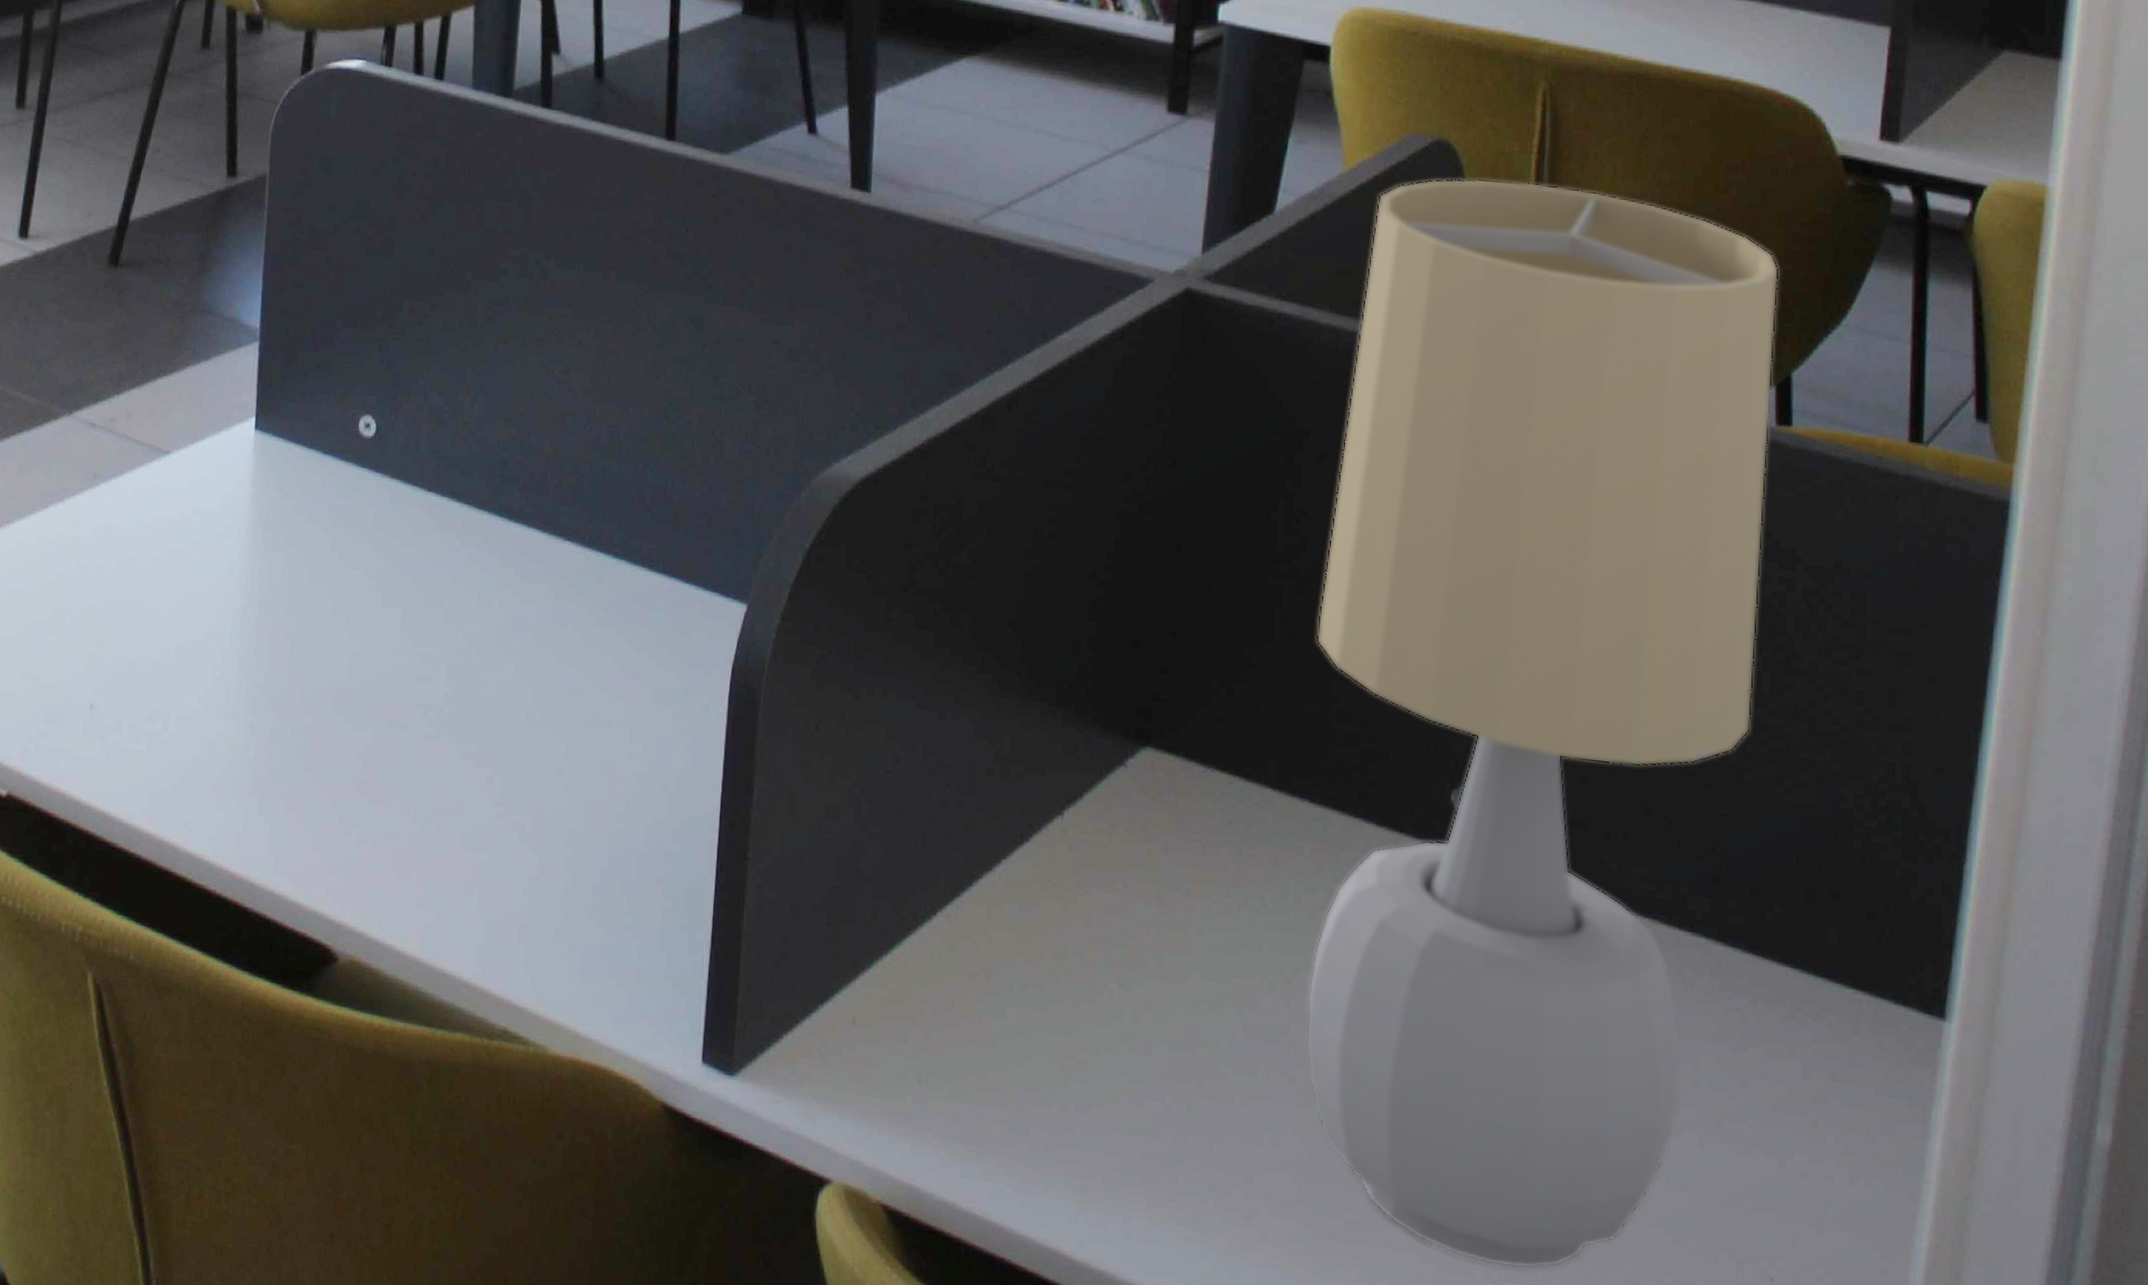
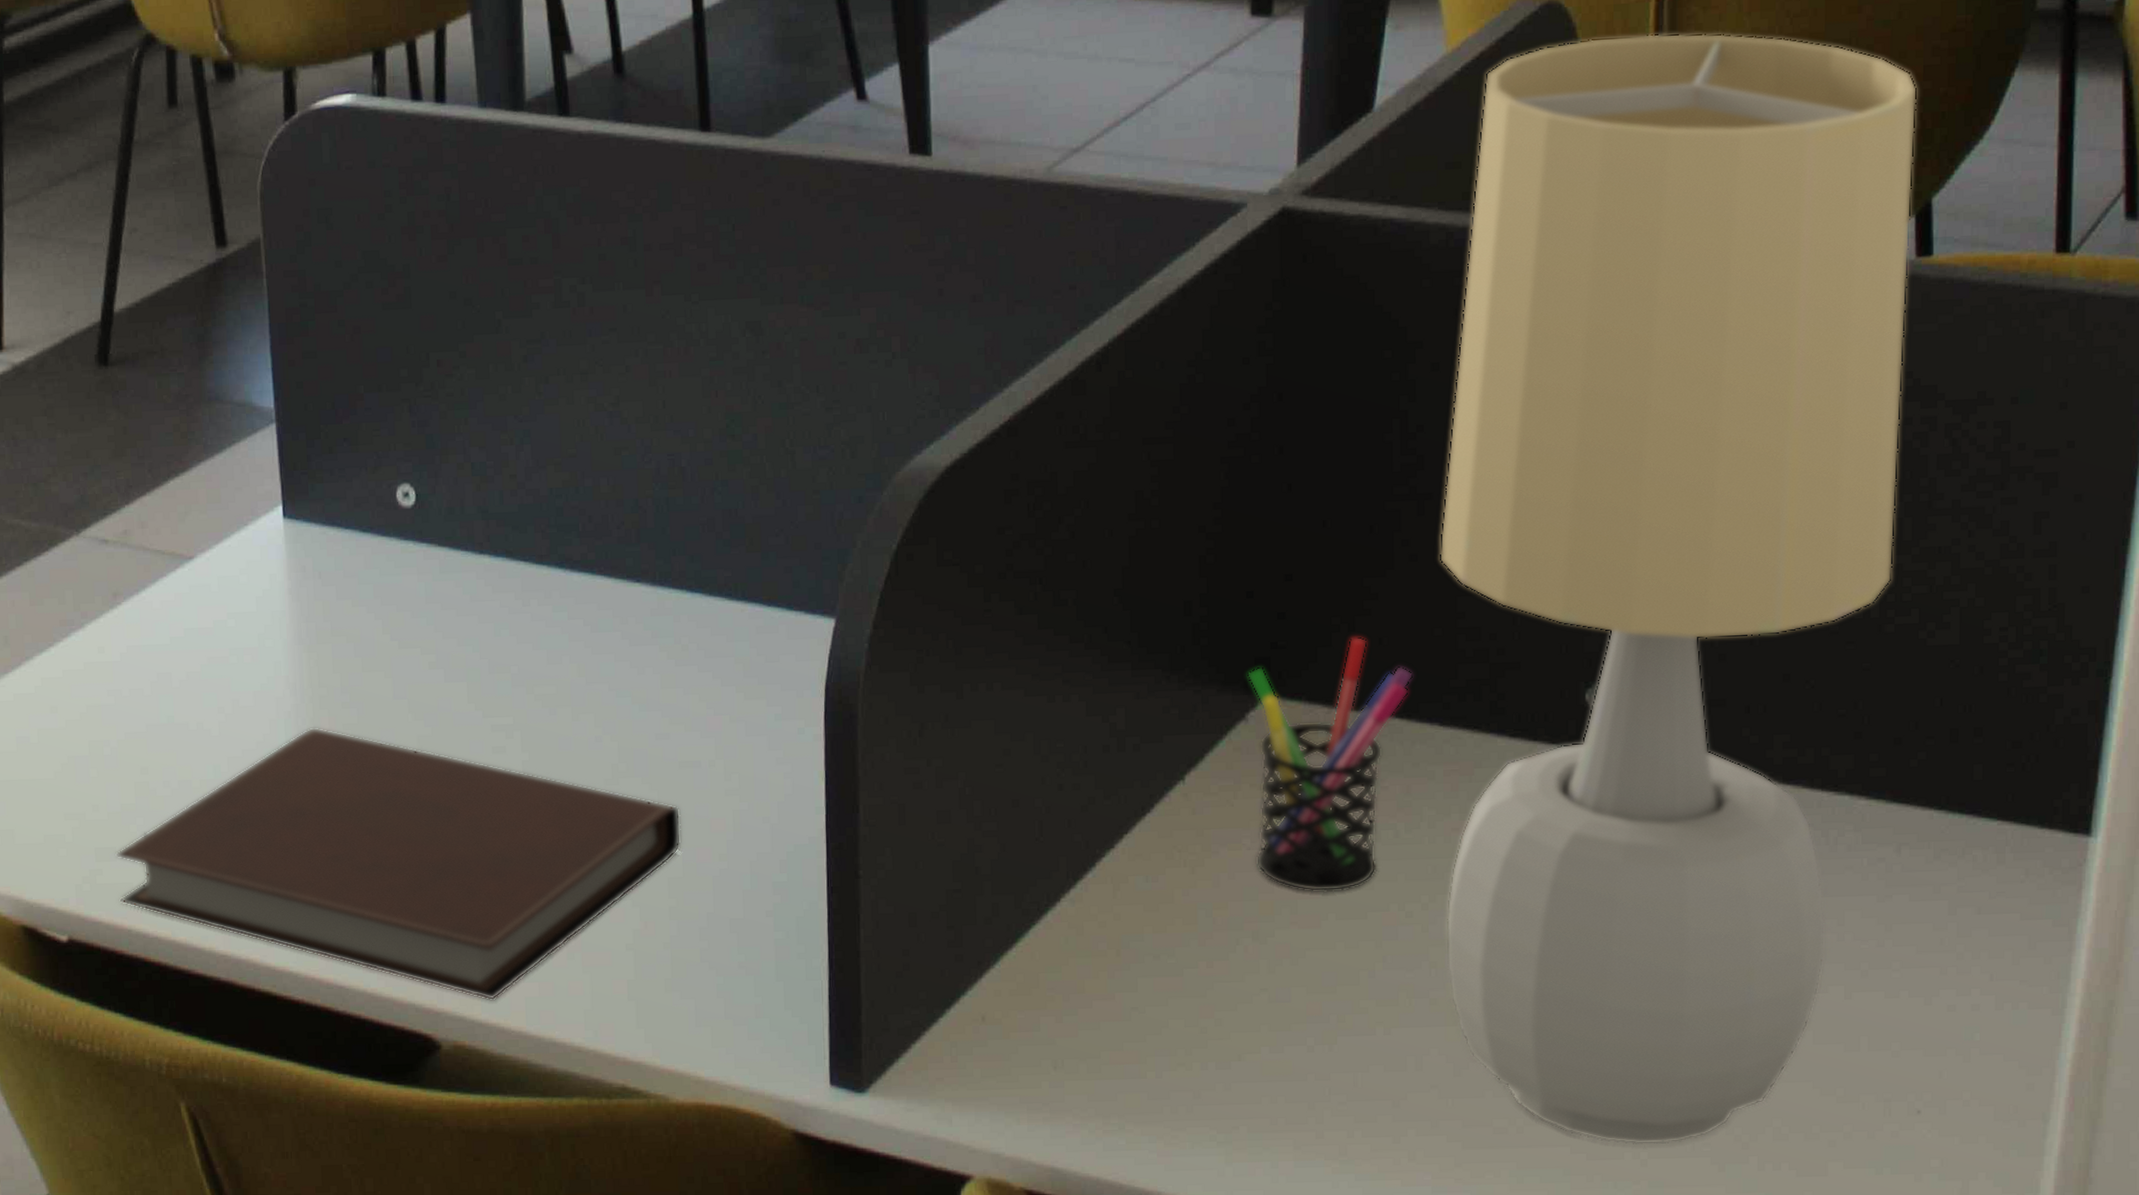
notebook: none [60,628,586,922] -> present [116,727,682,1001]
pen holder: none [1126,701,1287,952] -> present [1247,636,1414,892]

